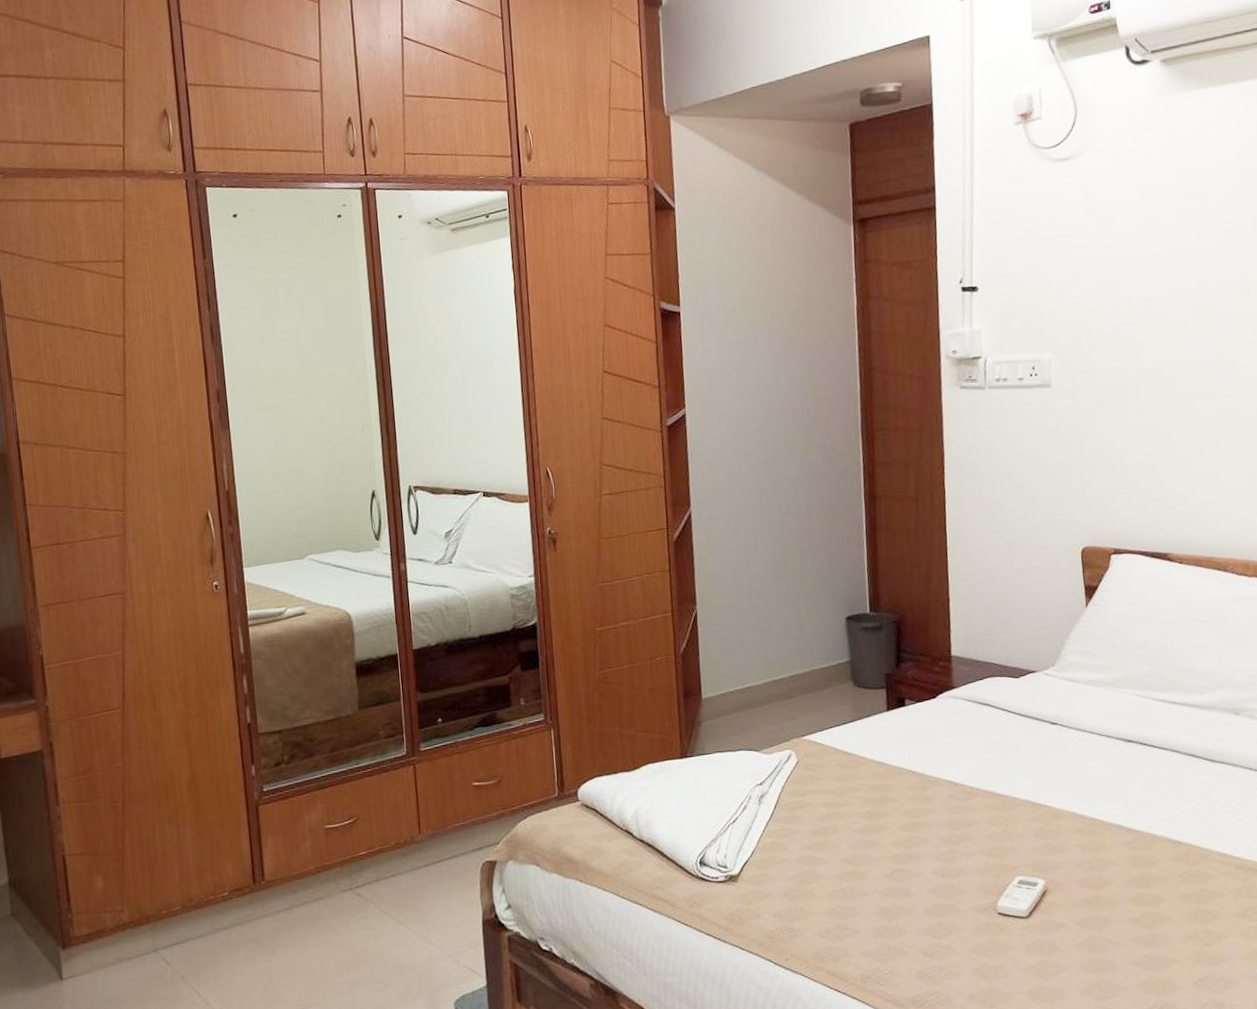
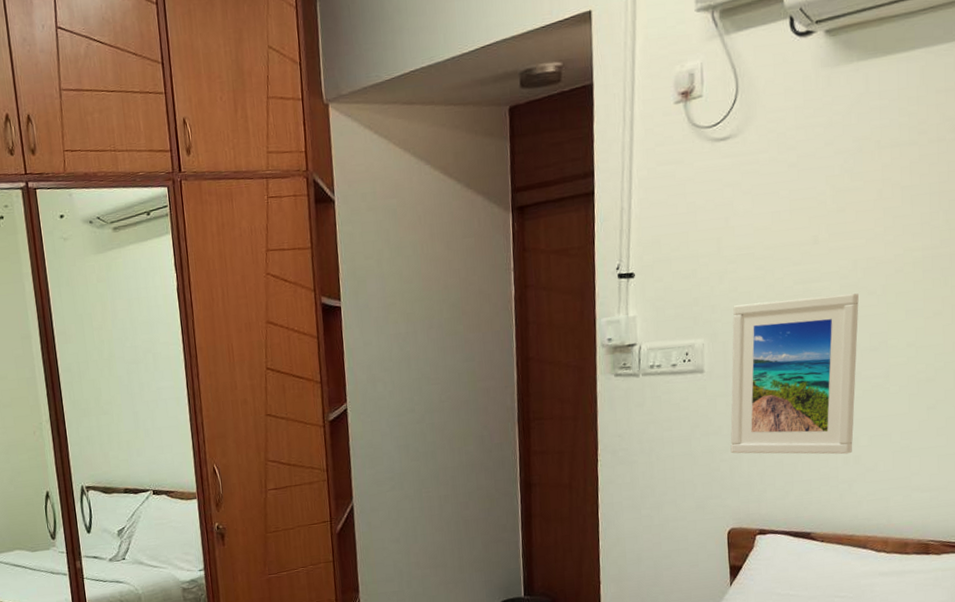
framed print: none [1079,312,1208,474] -> present [730,293,859,455]

